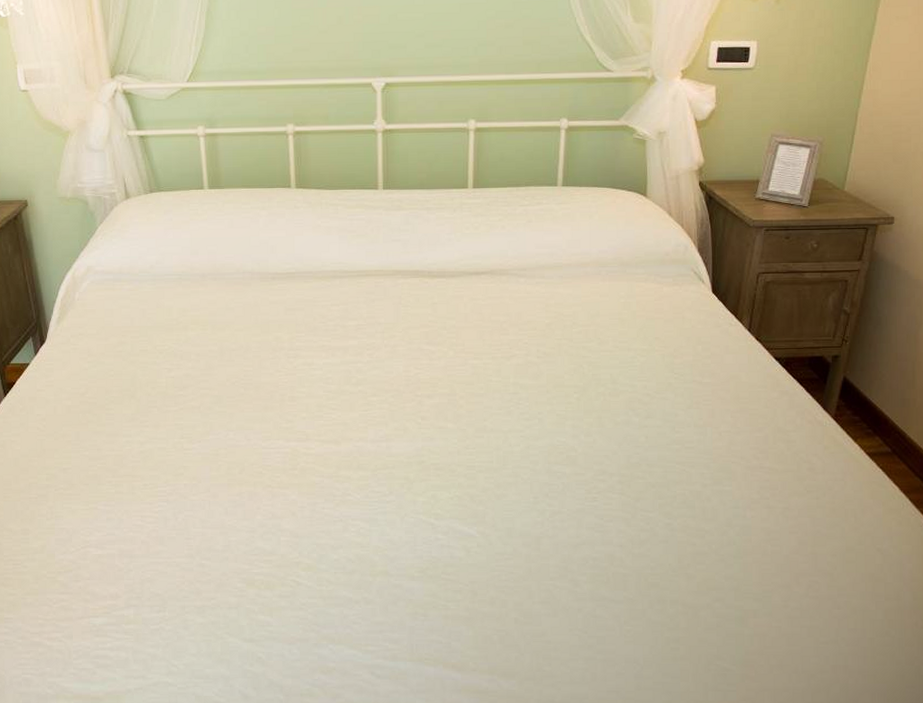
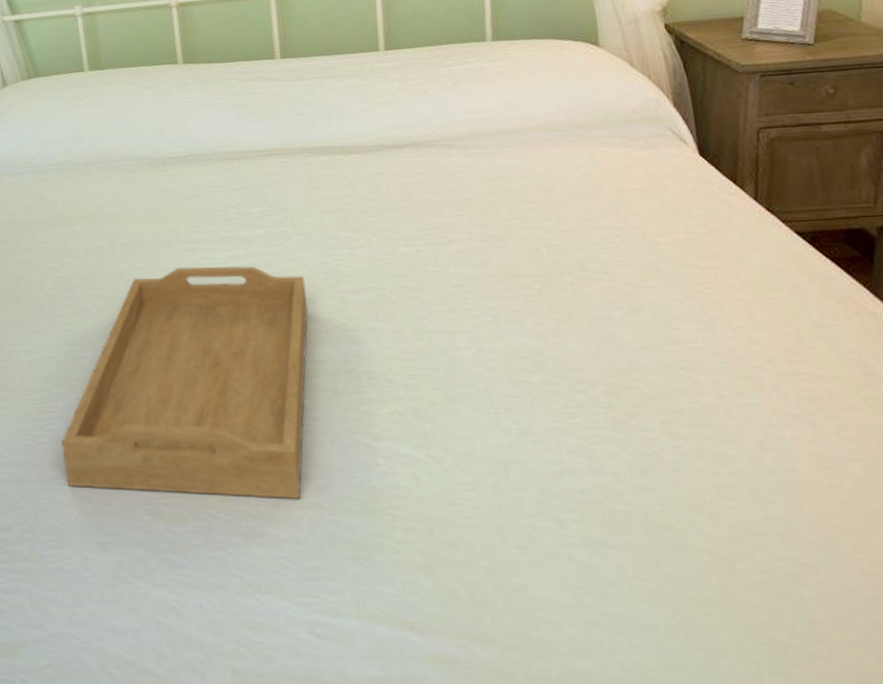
serving tray: none [168,371,390,569] -> present [62,265,308,500]

